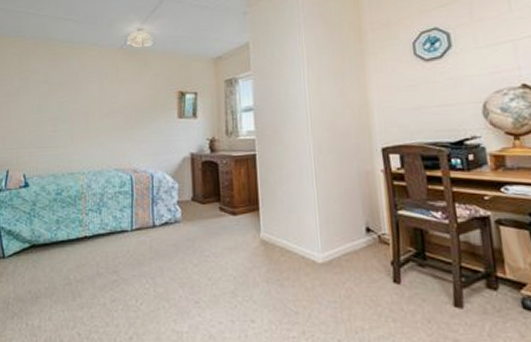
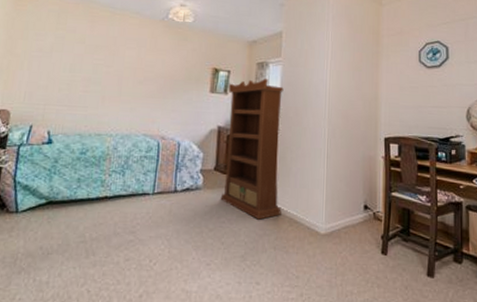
bookcase: none [196,95,270,251] -> present [220,78,284,220]

